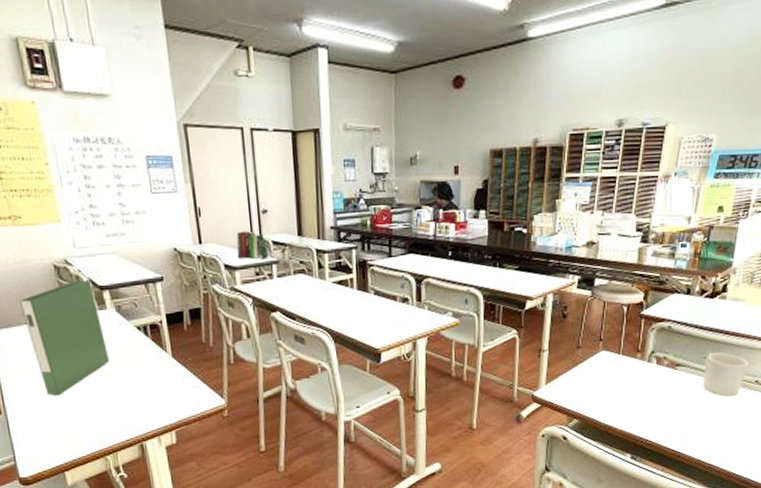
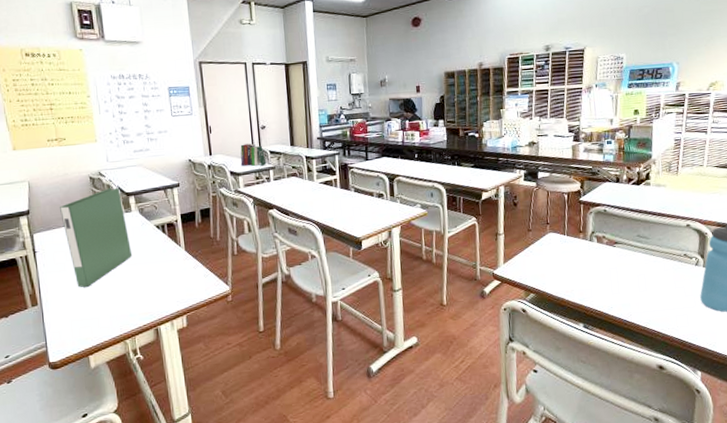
mug: present [702,352,749,397] -> none [638,231,677,269]

